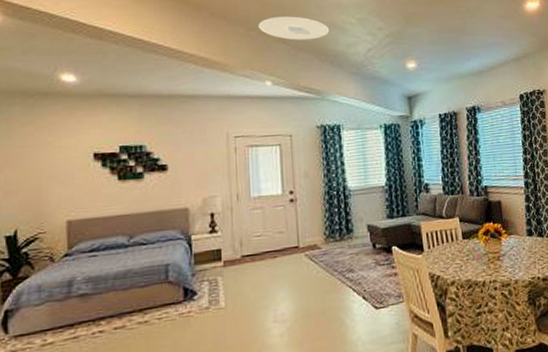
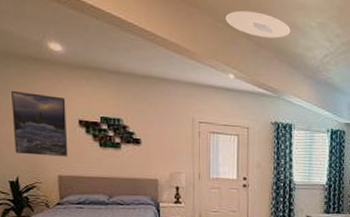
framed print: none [13,130,80,202] -> present [11,90,68,157]

